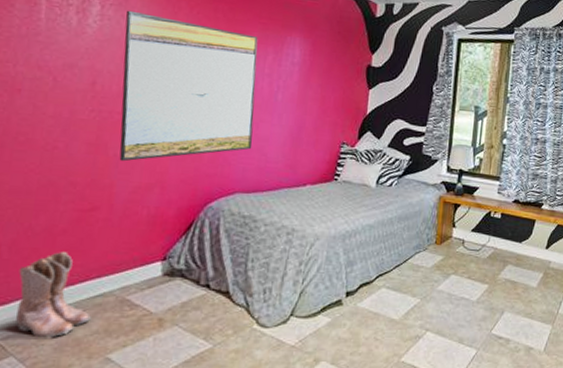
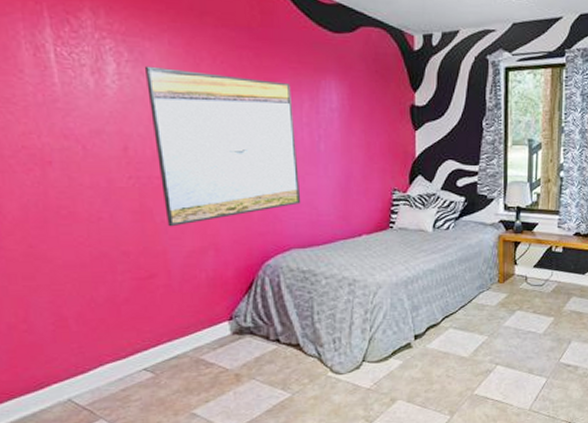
boots: present [16,252,92,338] -> none [90,320,171,401]

